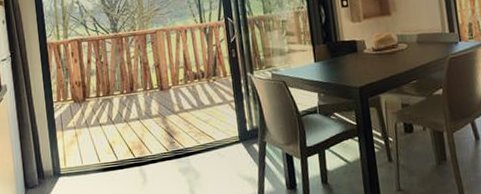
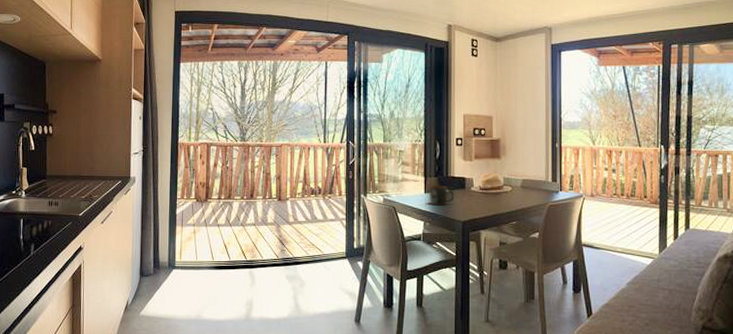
mug: none [319,51,347,75] -> present [429,185,454,206]

